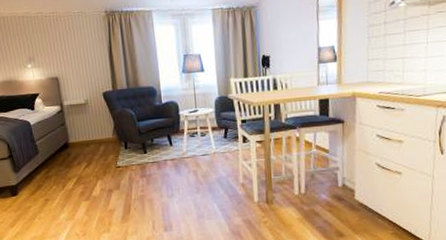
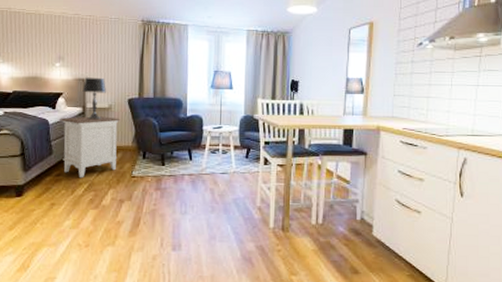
nightstand: none [40,112,101,174] -> present [60,116,120,178]
table lamp: none [57,74,80,117] -> present [82,77,106,120]

